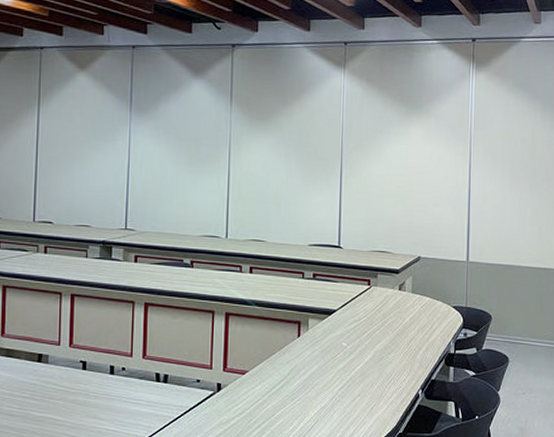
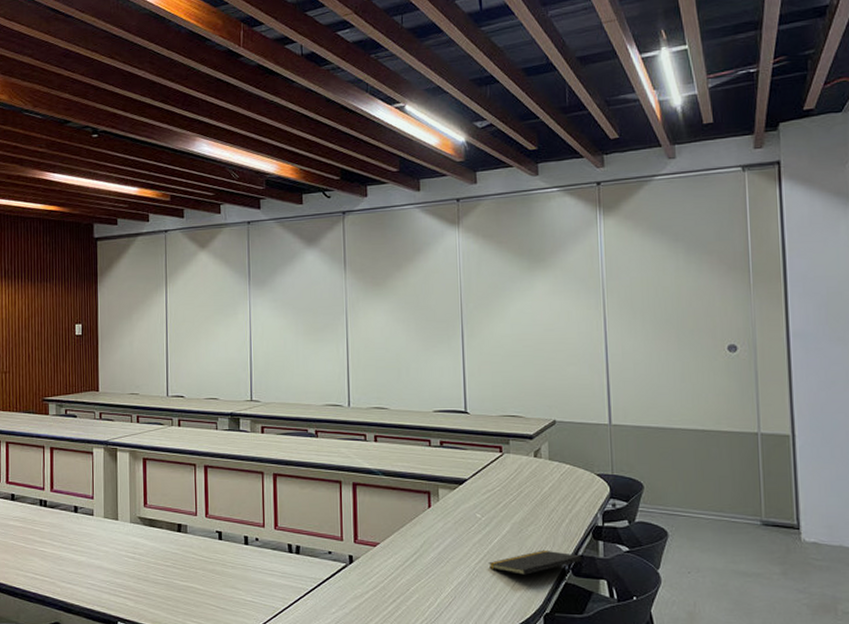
notepad: none [350,375,435,399] -> present [488,550,584,575]

